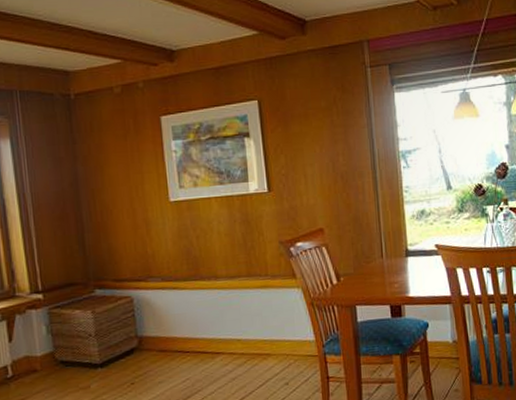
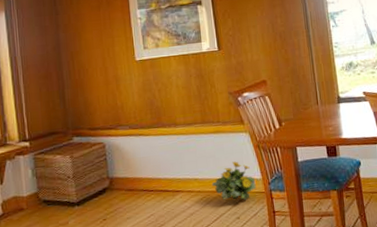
flowering plant: none [257,320,309,365] -> present [211,161,256,201]

